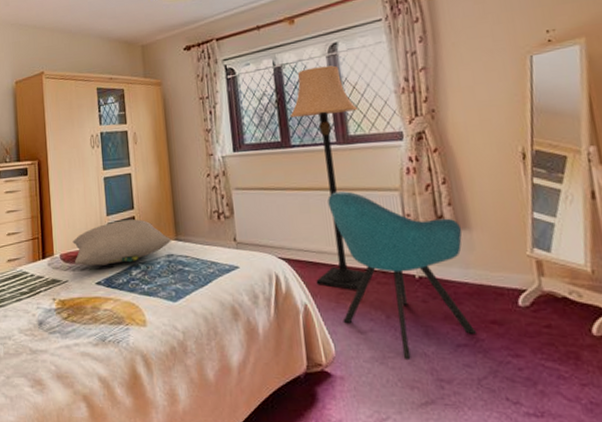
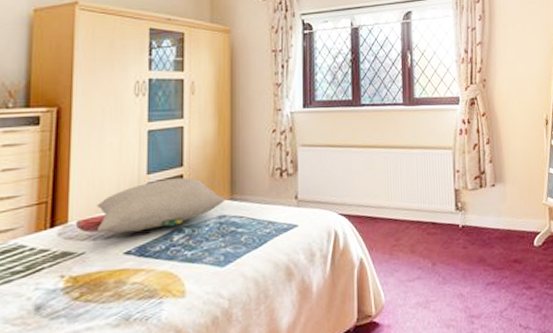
lamp: present [289,65,366,291] -> none [362,32,424,243]
chair: present [328,191,476,361] -> none [391,149,502,302]

